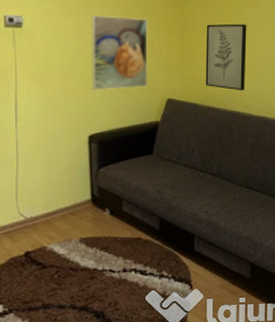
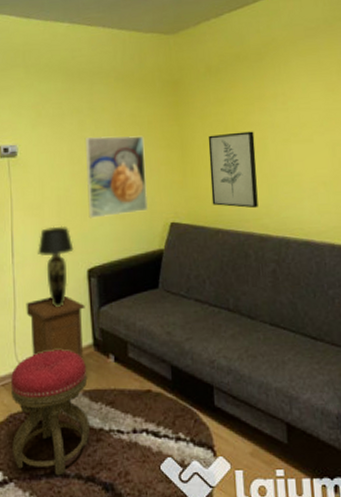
stool: none [13,204,86,307] -> present [11,349,91,476]
nightstand: none [28,158,85,212] -> present [26,296,85,359]
table lamp: none [41,95,76,167] -> present [38,226,74,307]

